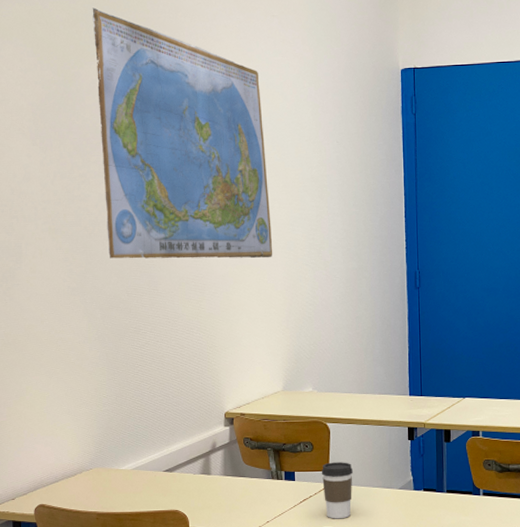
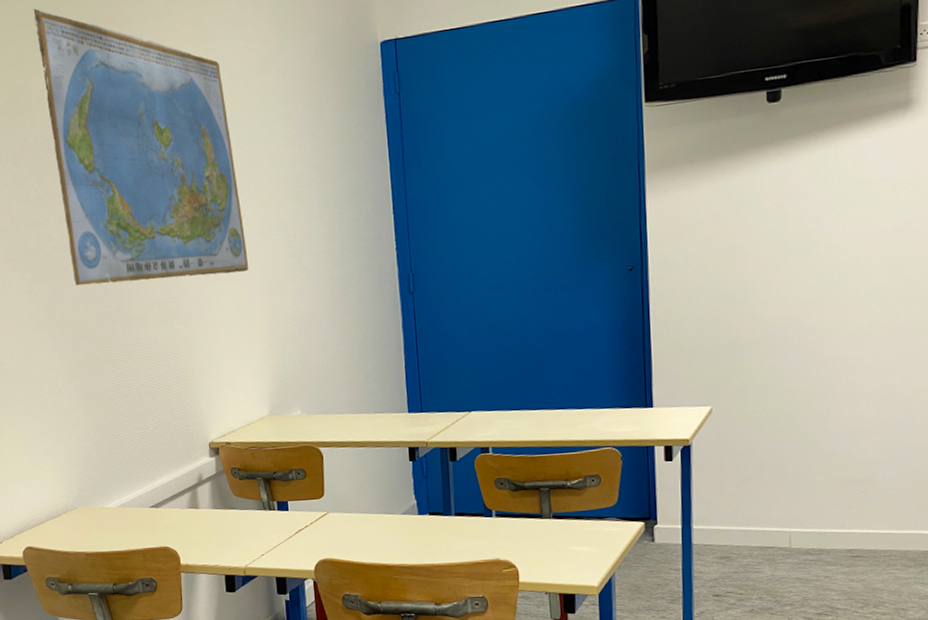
coffee cup: present [321,462,353,519] -> none [316,488,351,549]

